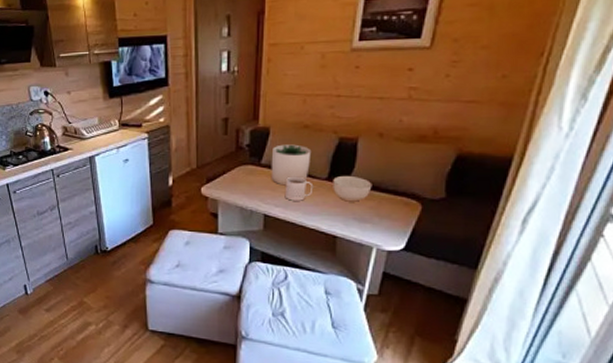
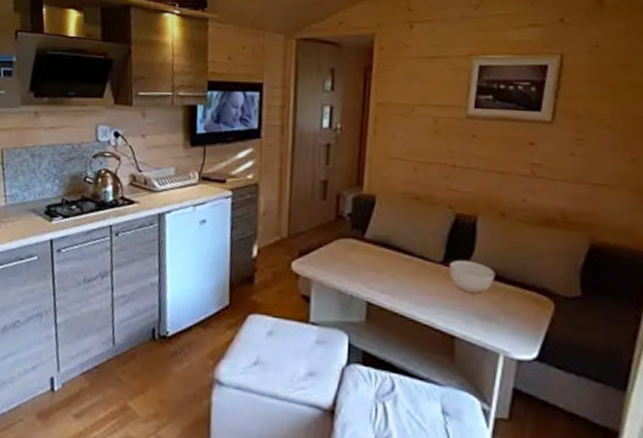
planter: present [271,144,312,186] -> none [376,216,424,267]
mug: present [284,176,314,201] -> none [392,256,427,288]

